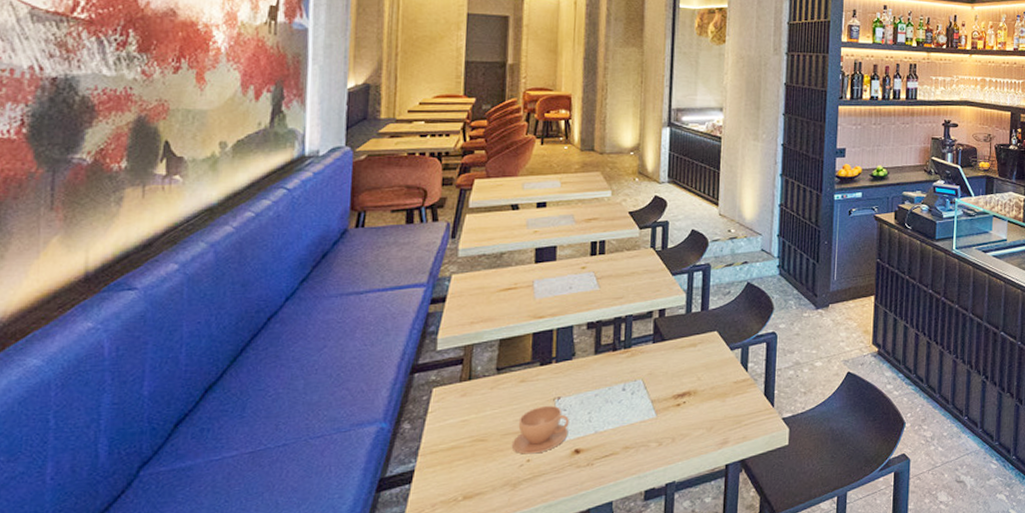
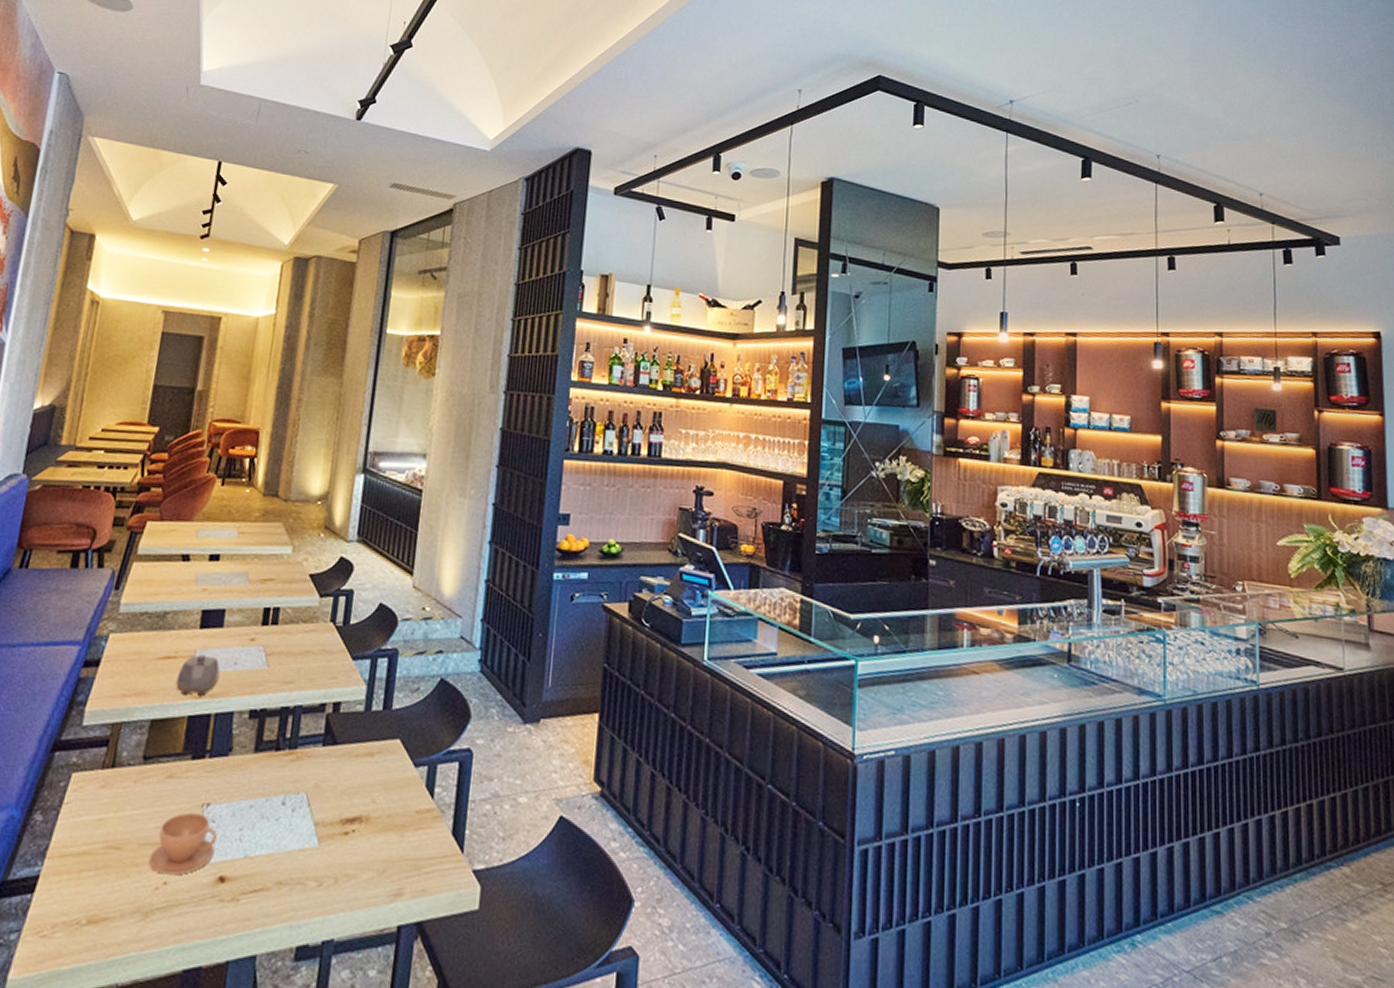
sugar bowl: none [519,284,558,316] -> present [176,655,220,696]

